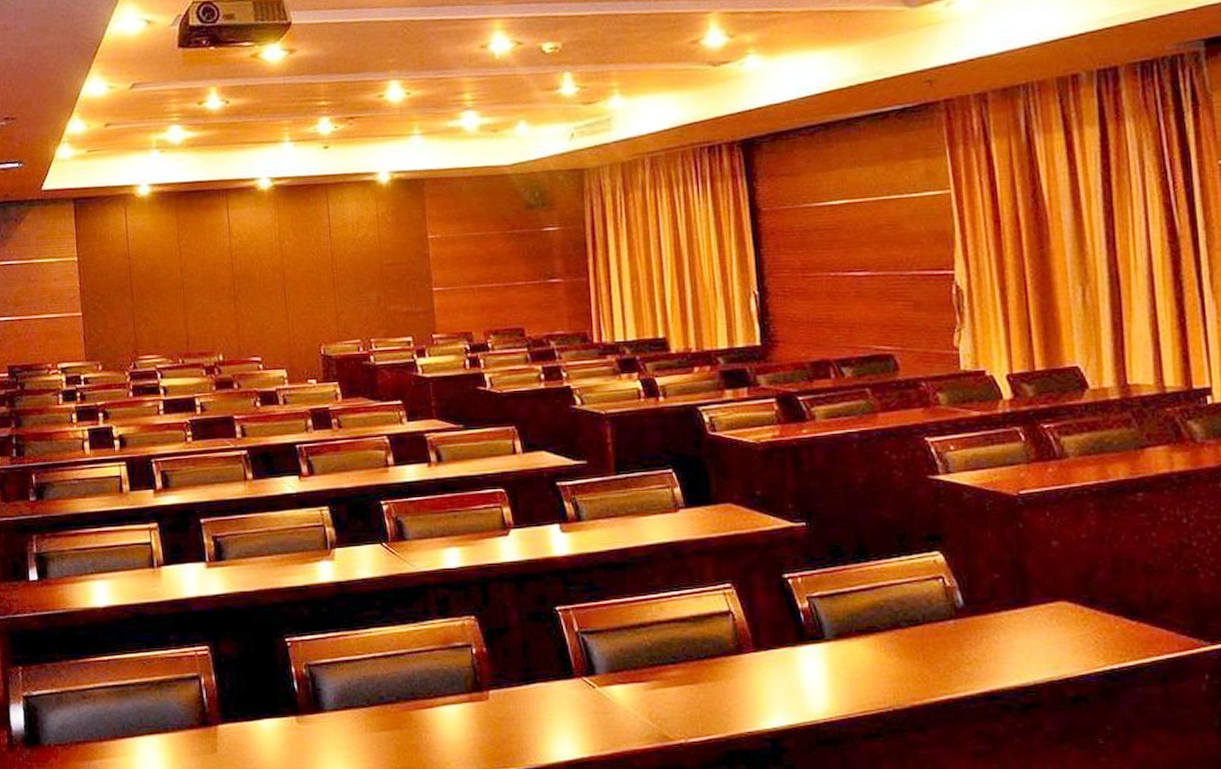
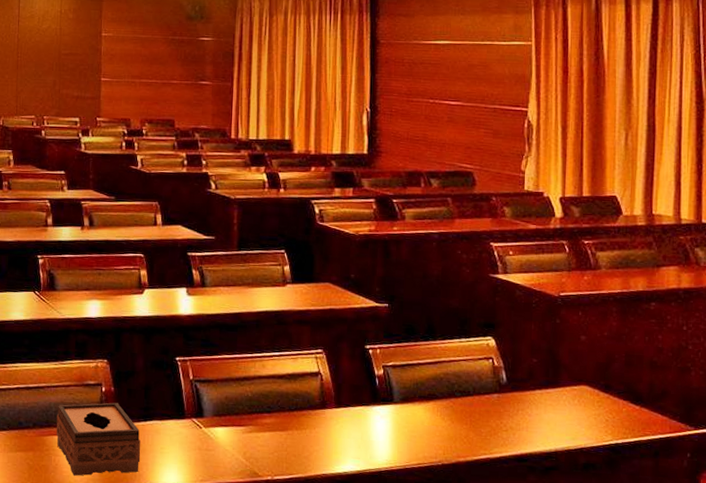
tissue box: none [422,665,527,754] -> present [56,402,141,476]

